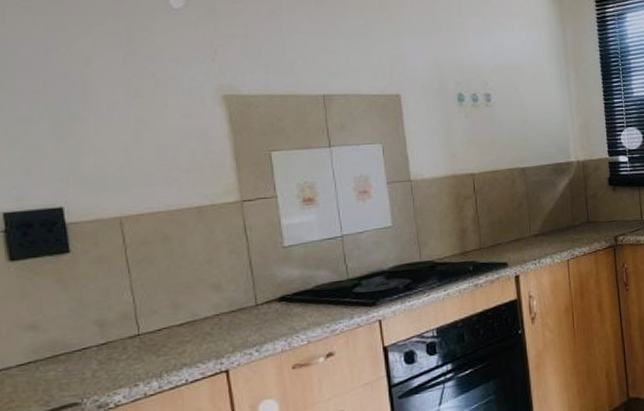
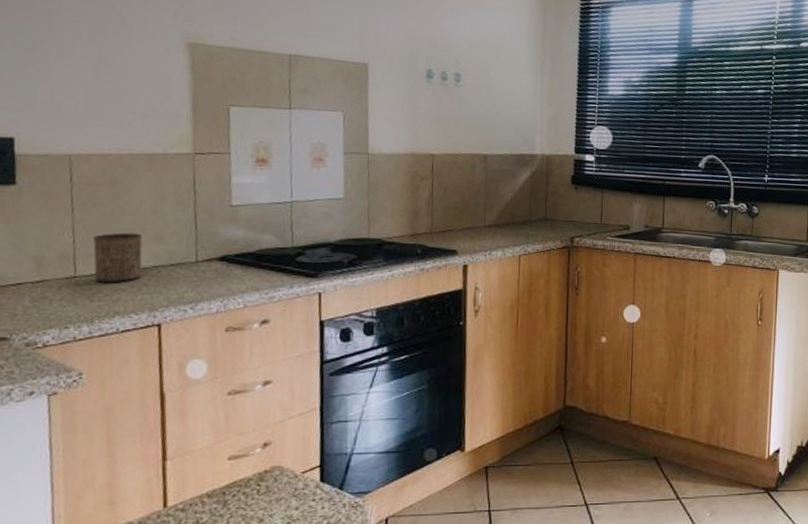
cup: none [152,284,203,338] -> present [92,232,143,283]

